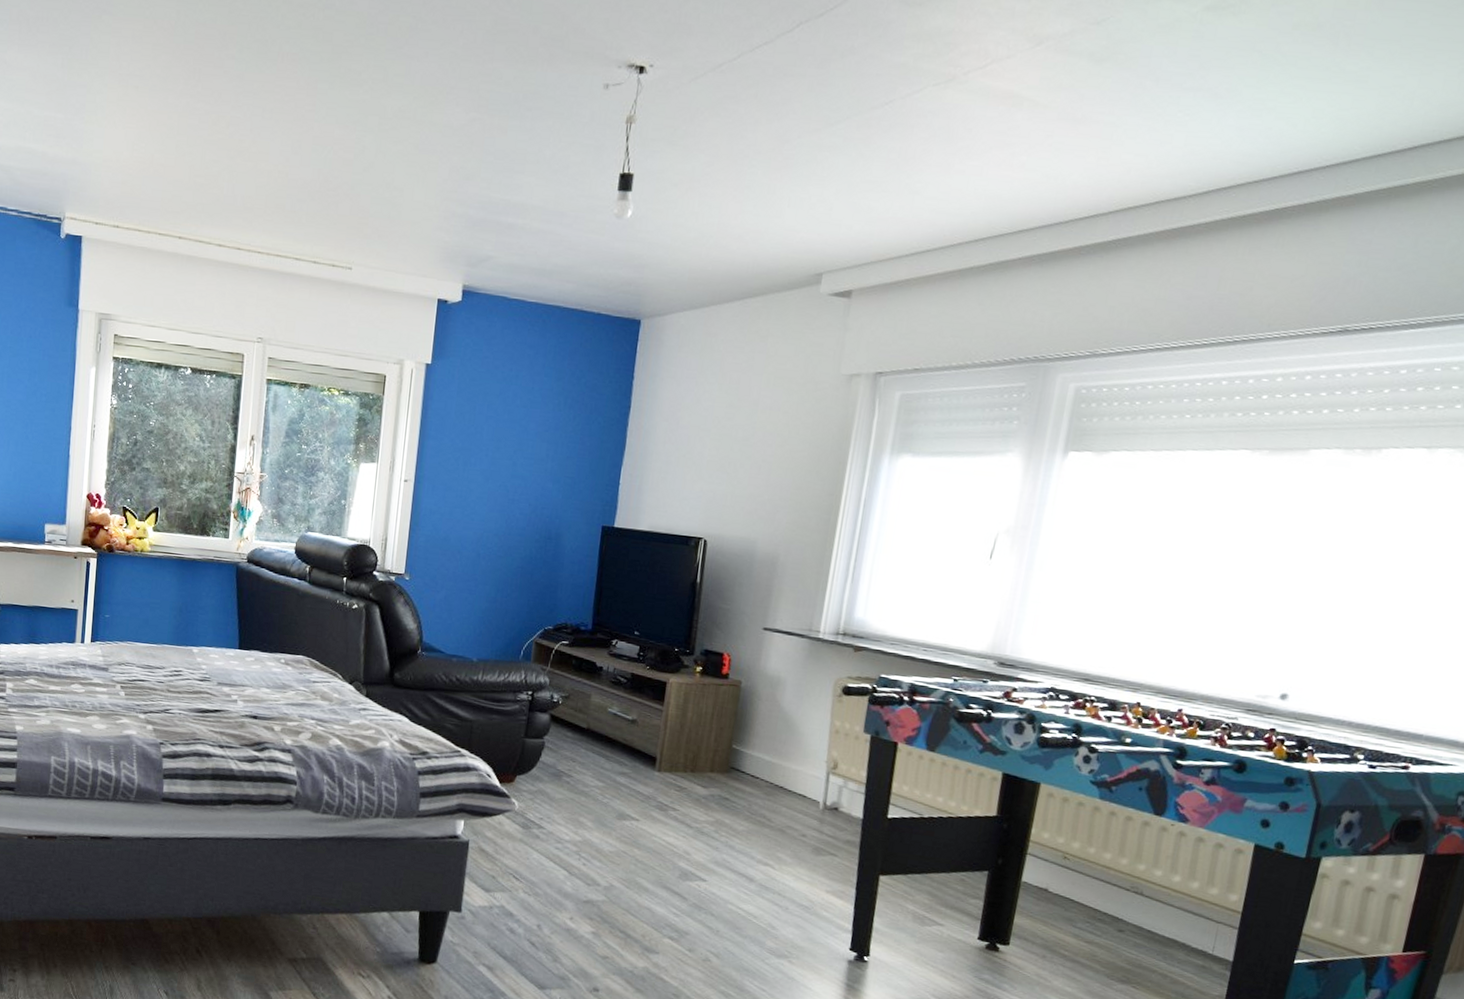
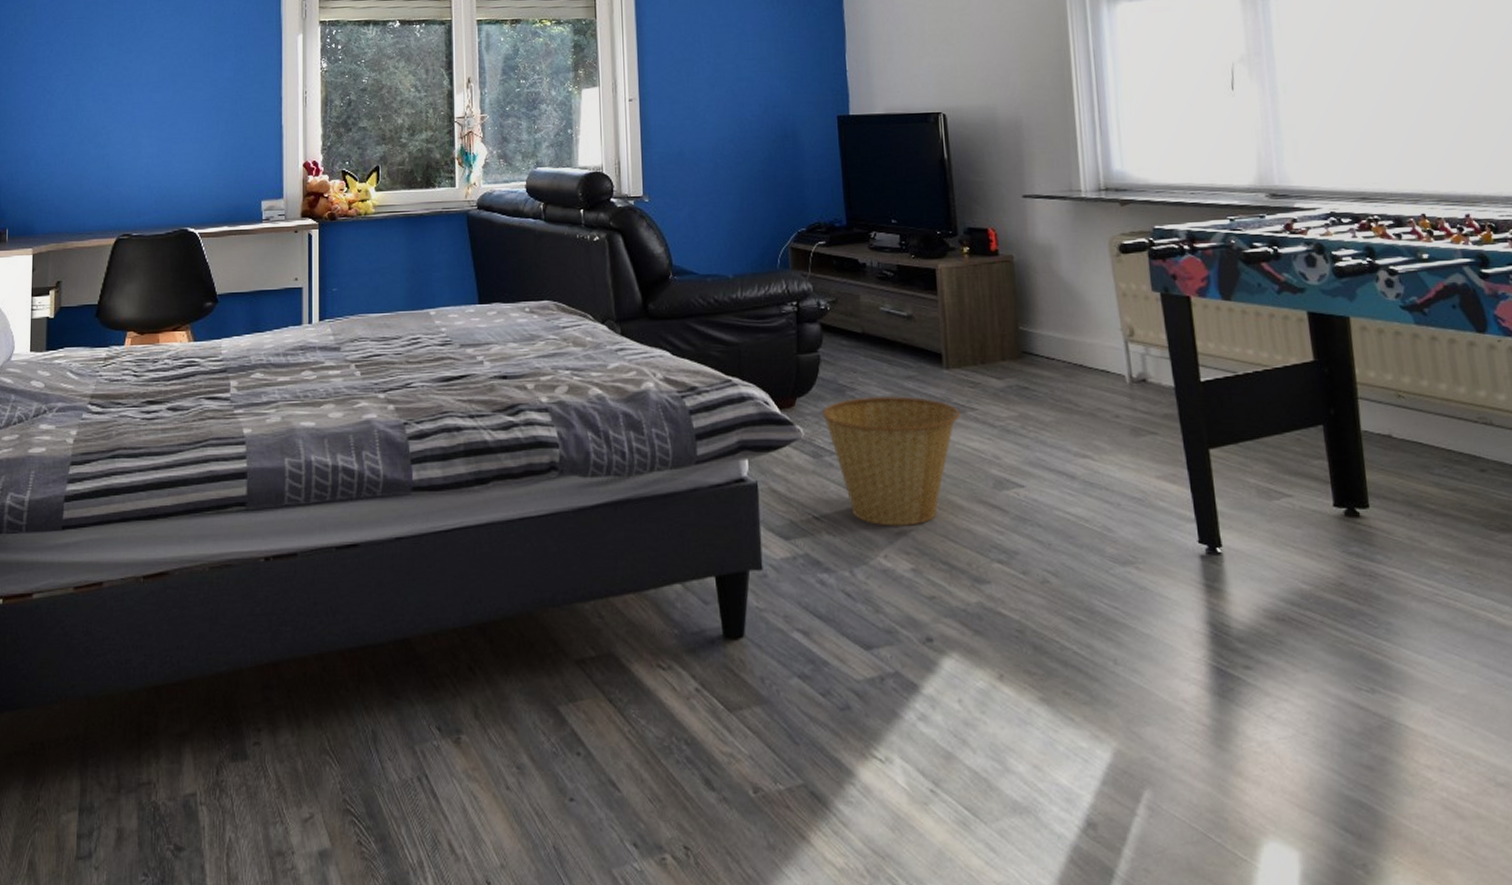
basket: none [538,784,662,898] -> present [822,396,960,526]

